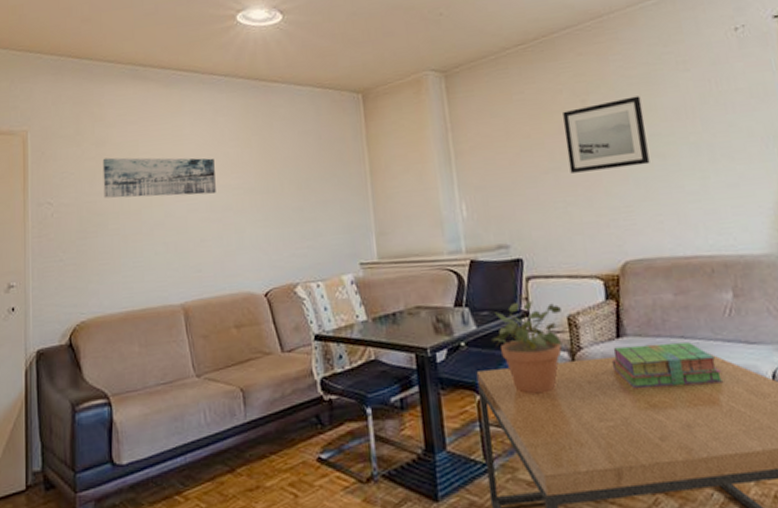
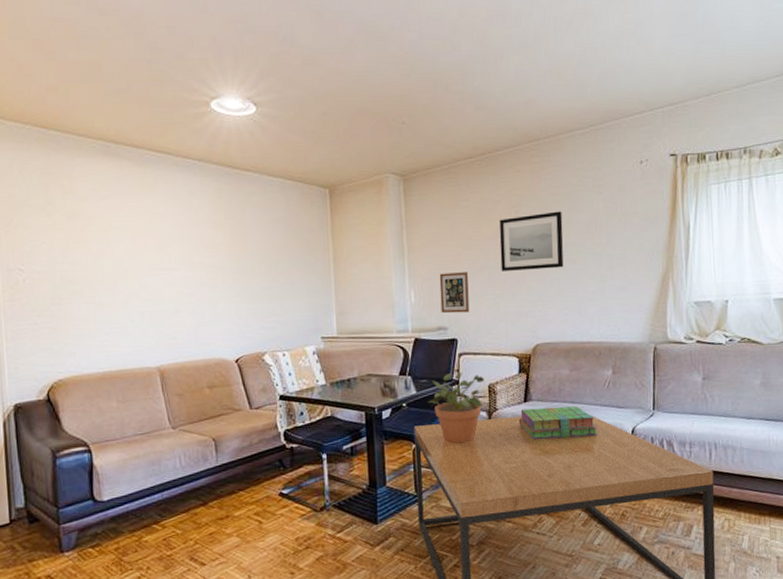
wall art: present [102,157,216,198] -> none [75,230,190,270]
picture frame: none [494,176,535,229] -> present [439,272,470,314]

